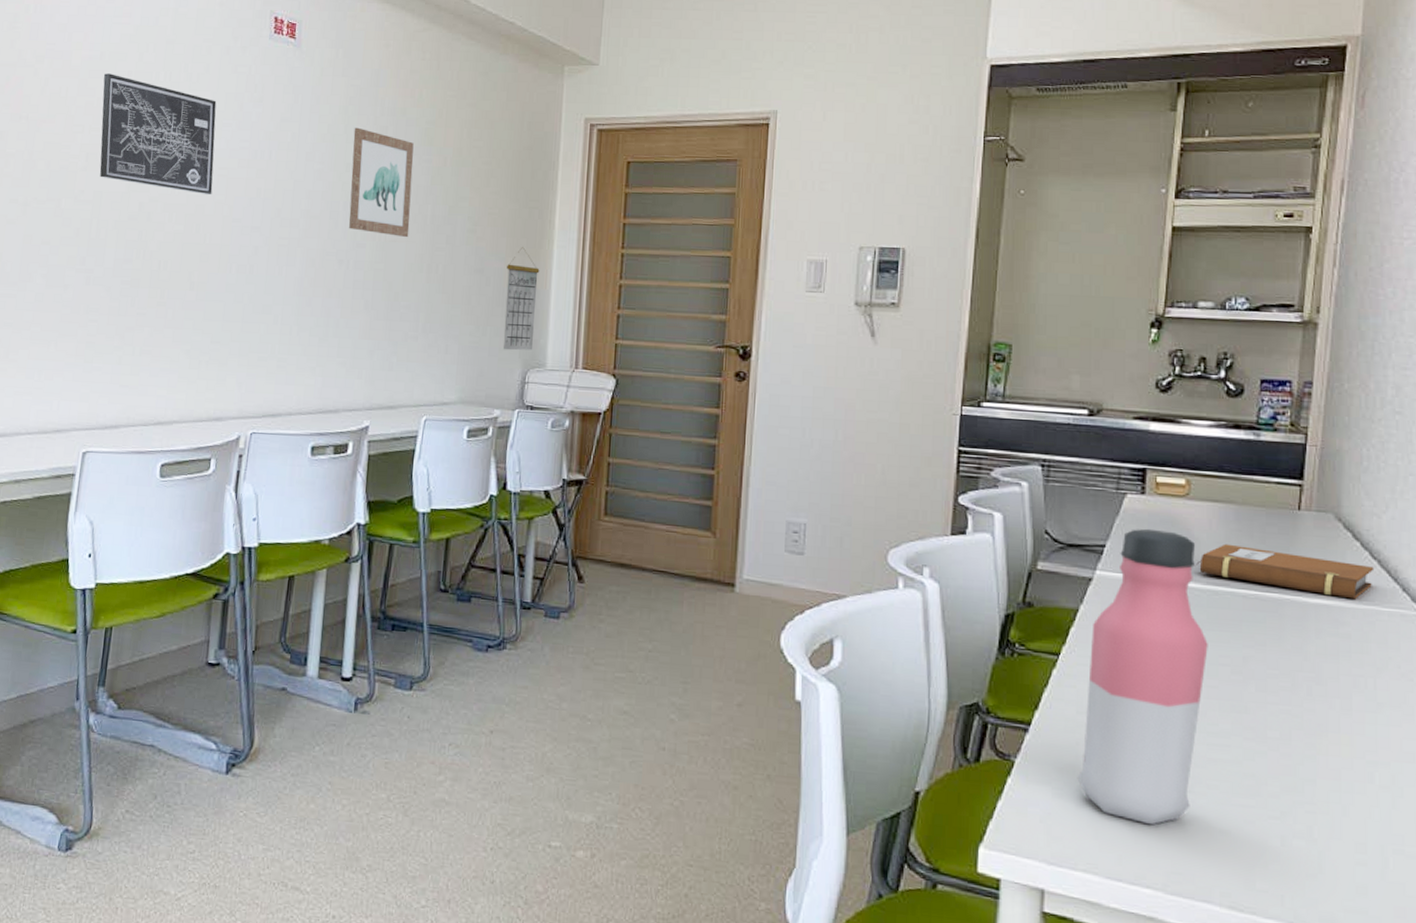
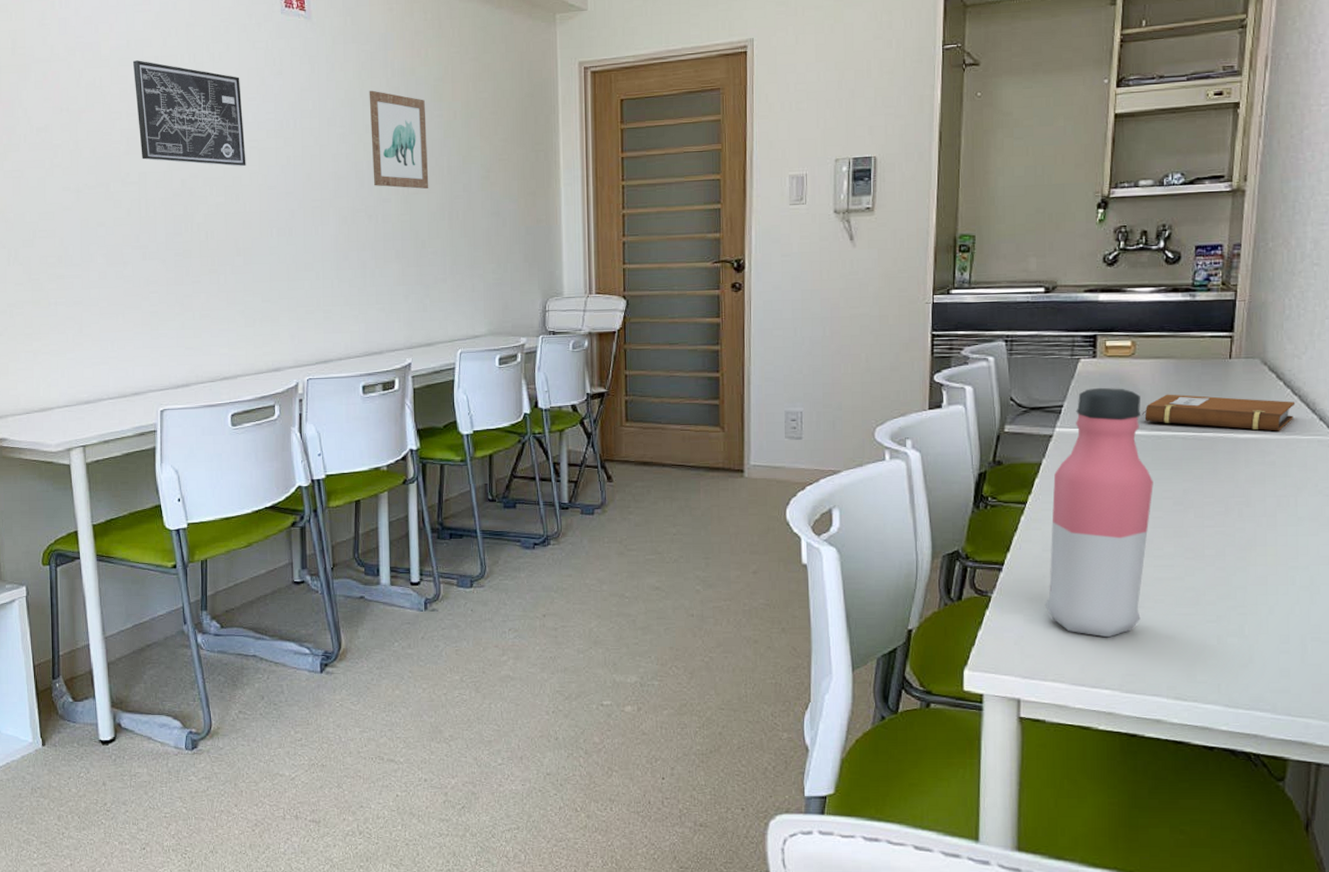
calendar: present [503,247,540,351] -> none [520,188,550,284]

